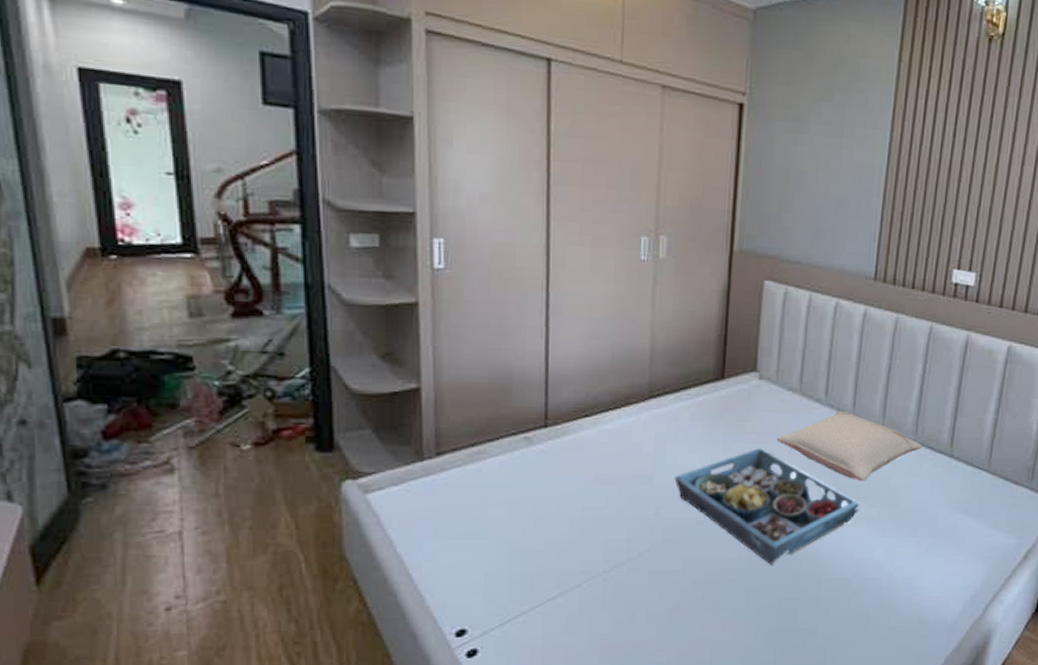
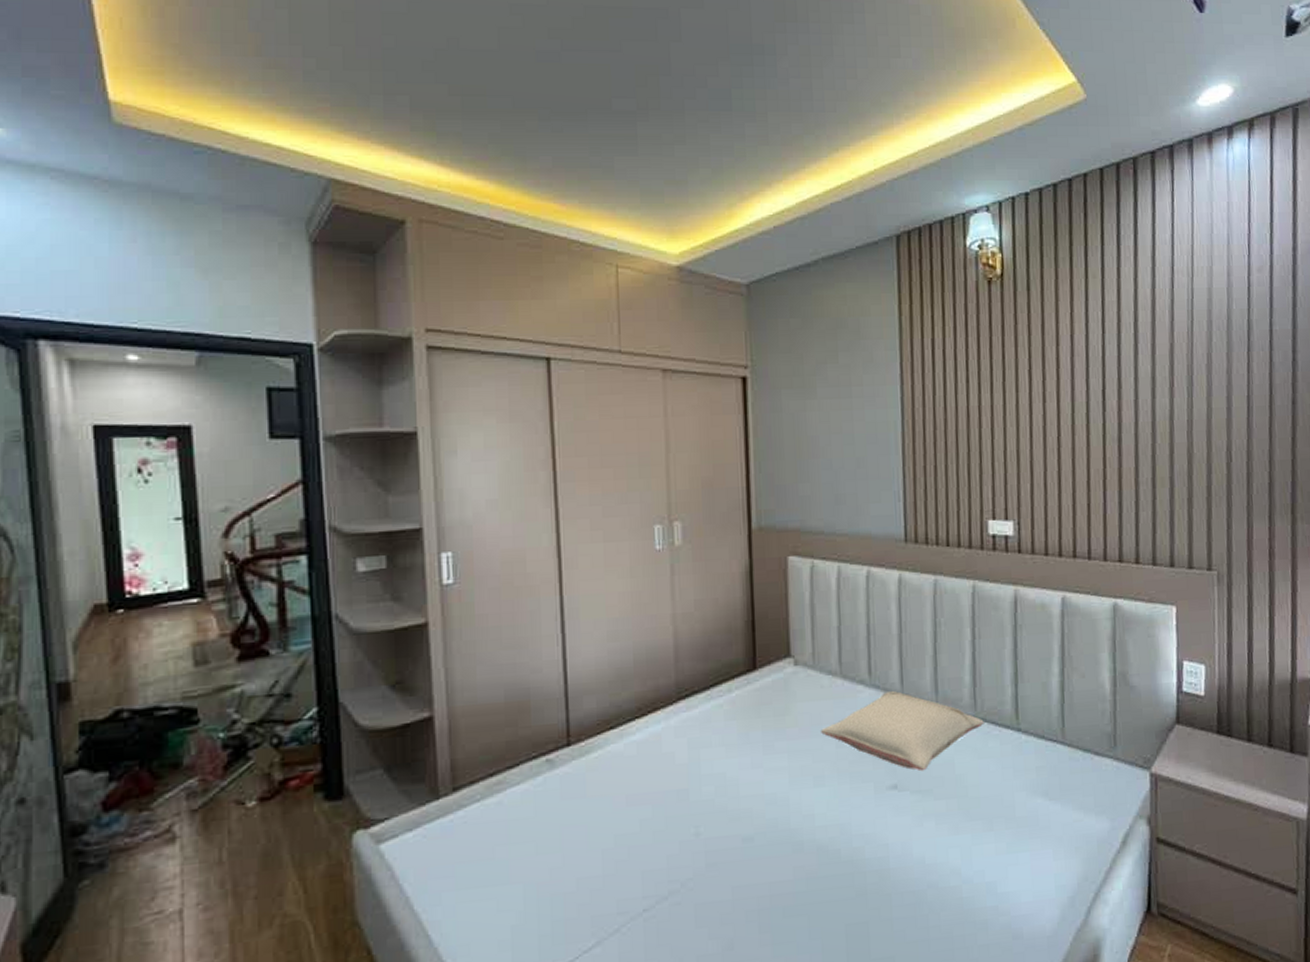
serving tray: present [674,448,860,565] -> none [713,744,924,883]

